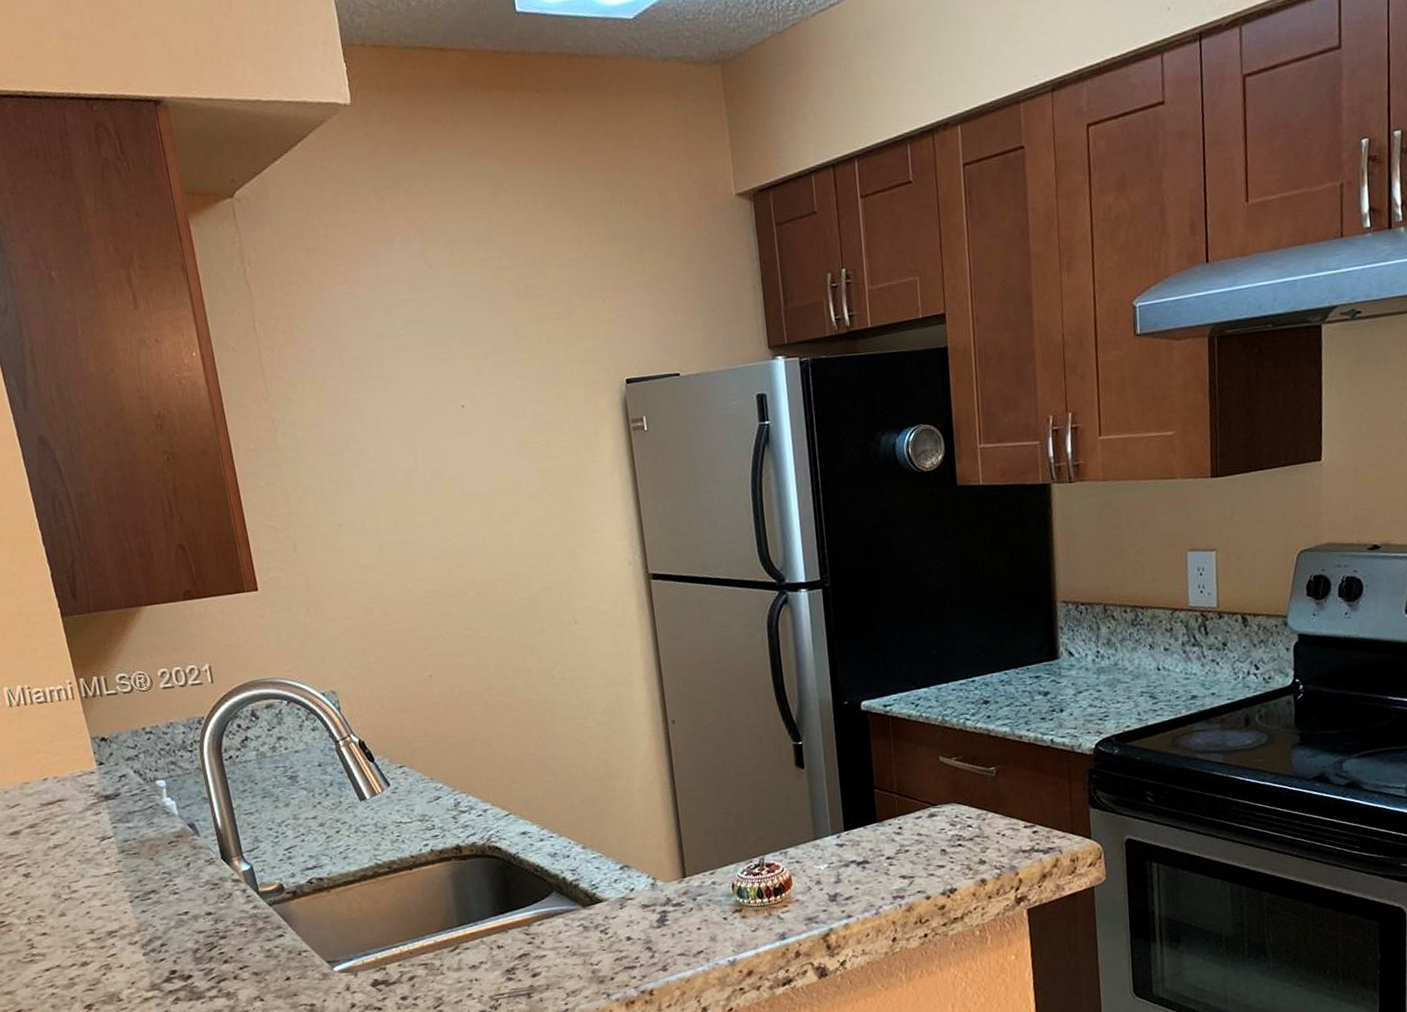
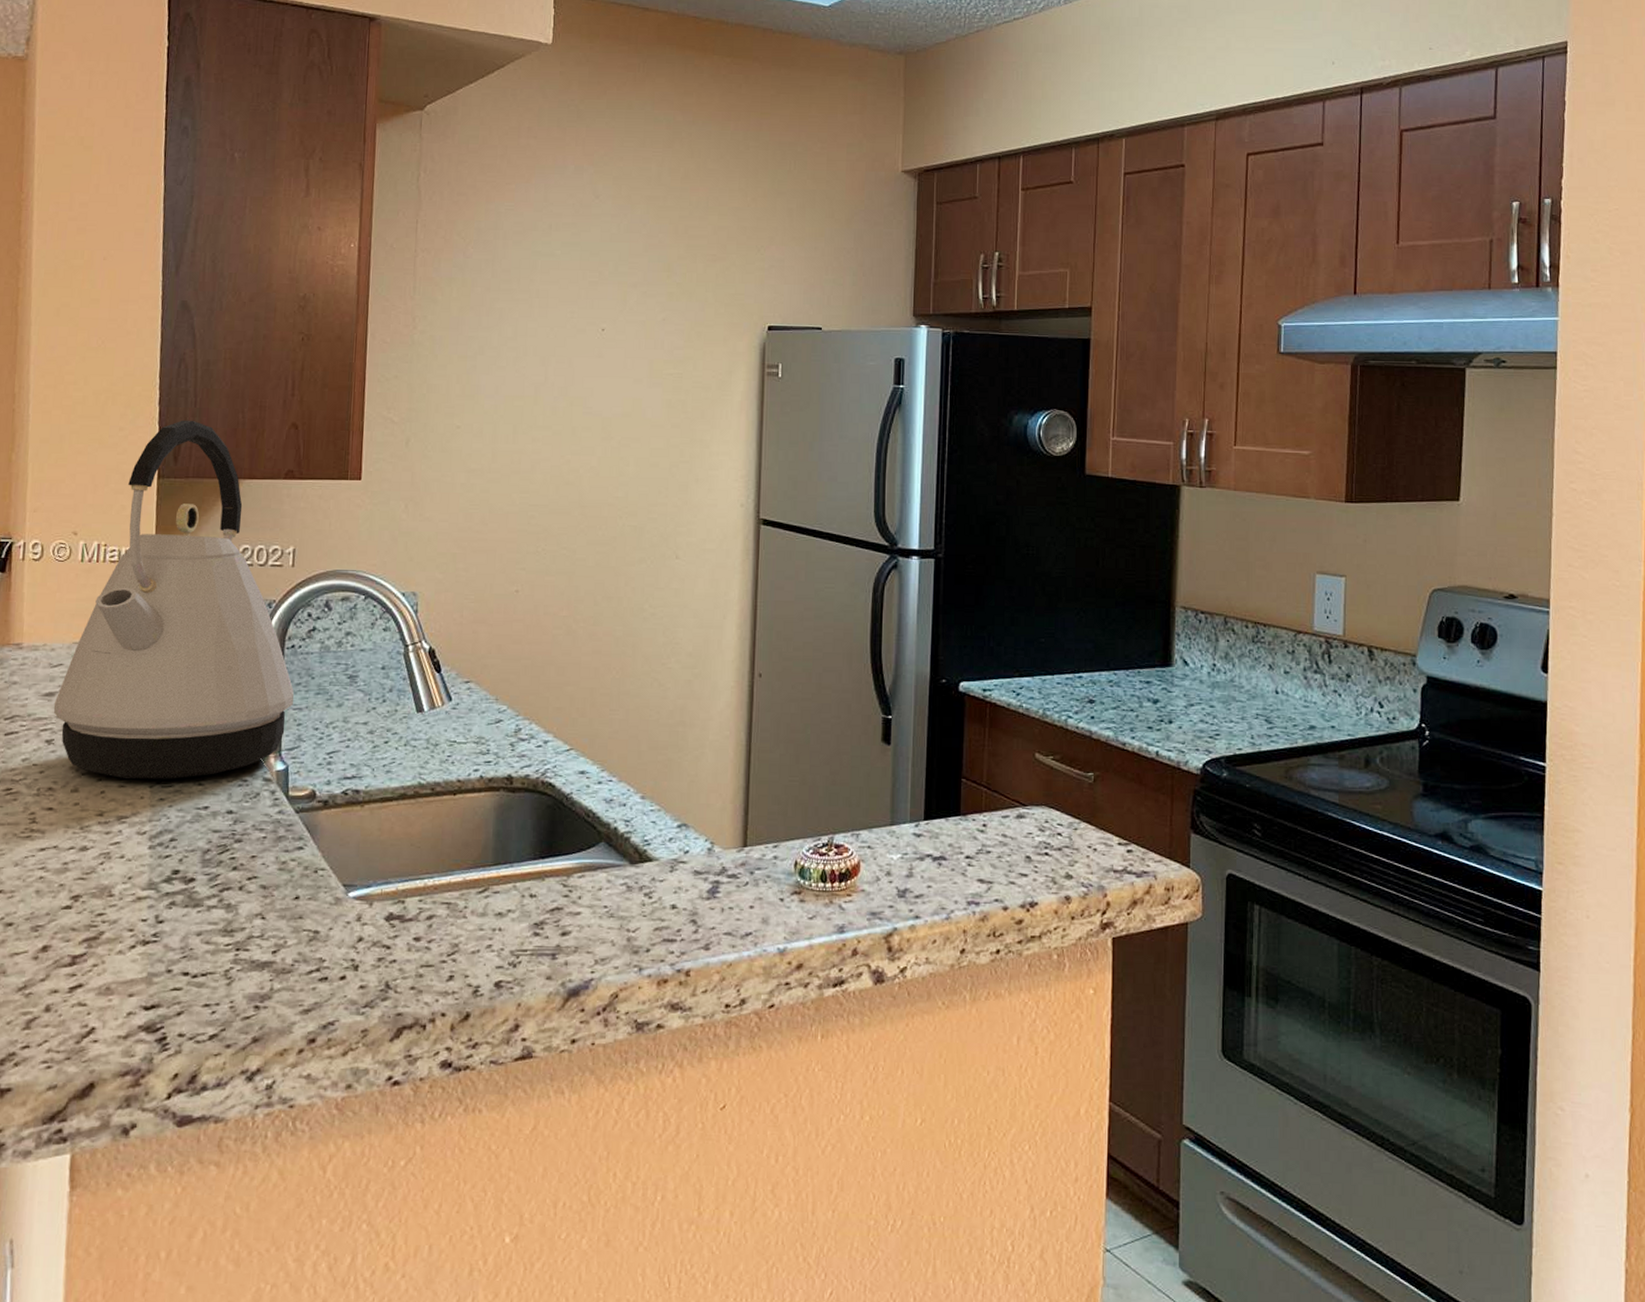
kettle: none [21,555,243,898] -> present [53,420,294,779]

